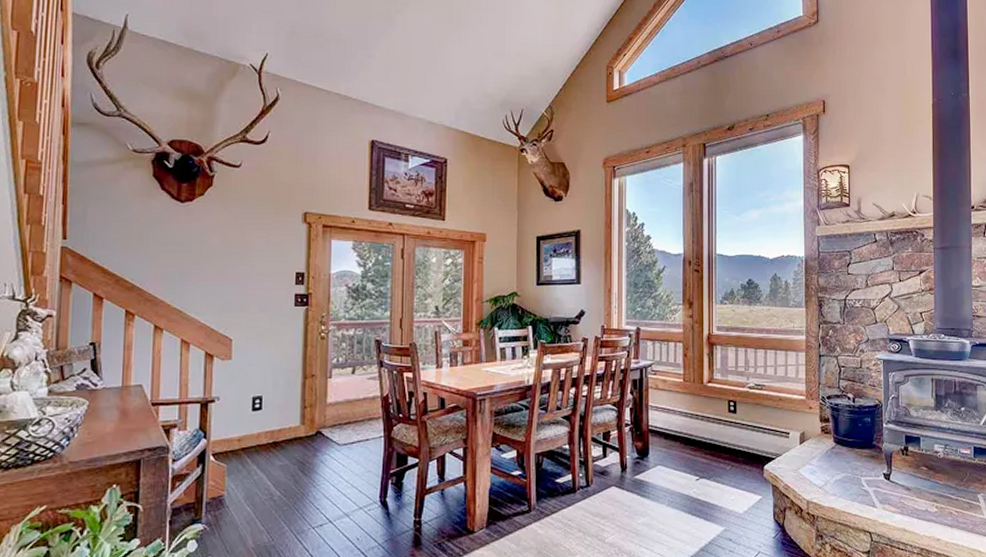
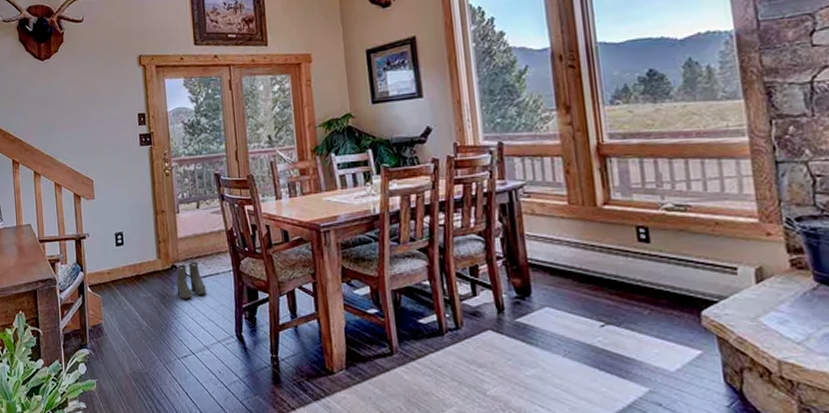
boots: none [319,427,352,466] -> present [176,261,206,299]

